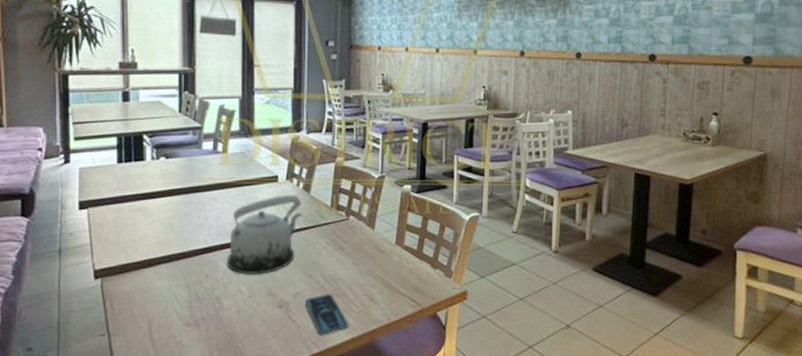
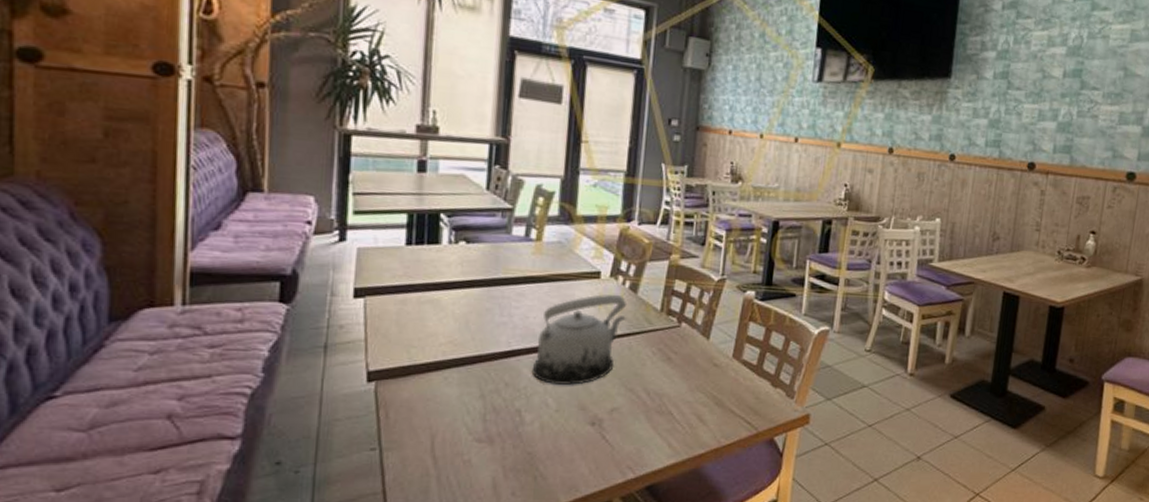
smartphone: present [304,294,348,335] -> none [621,411,671,458]

